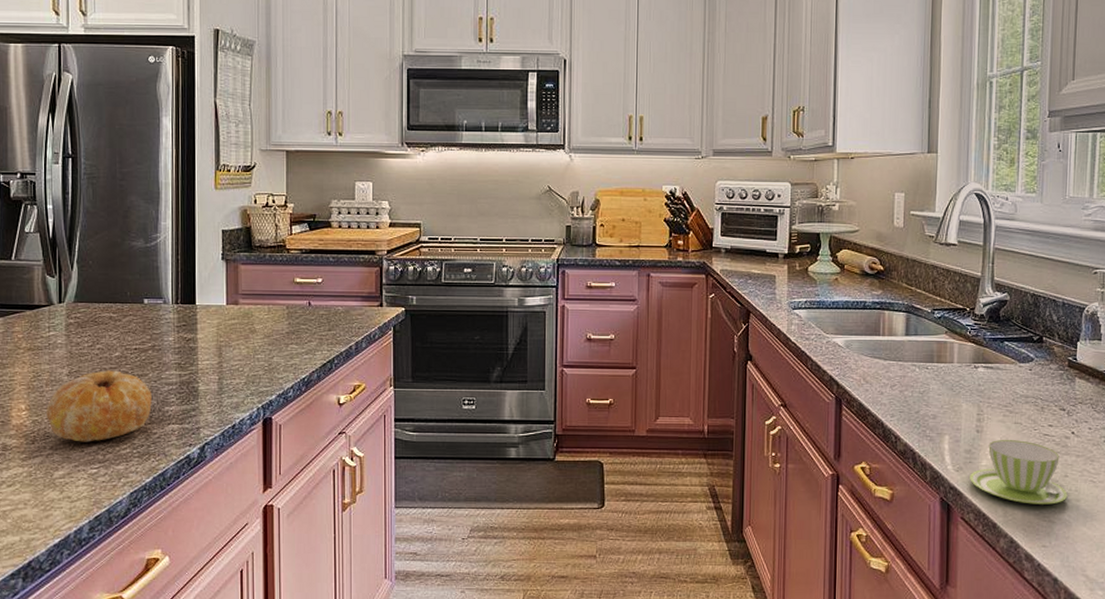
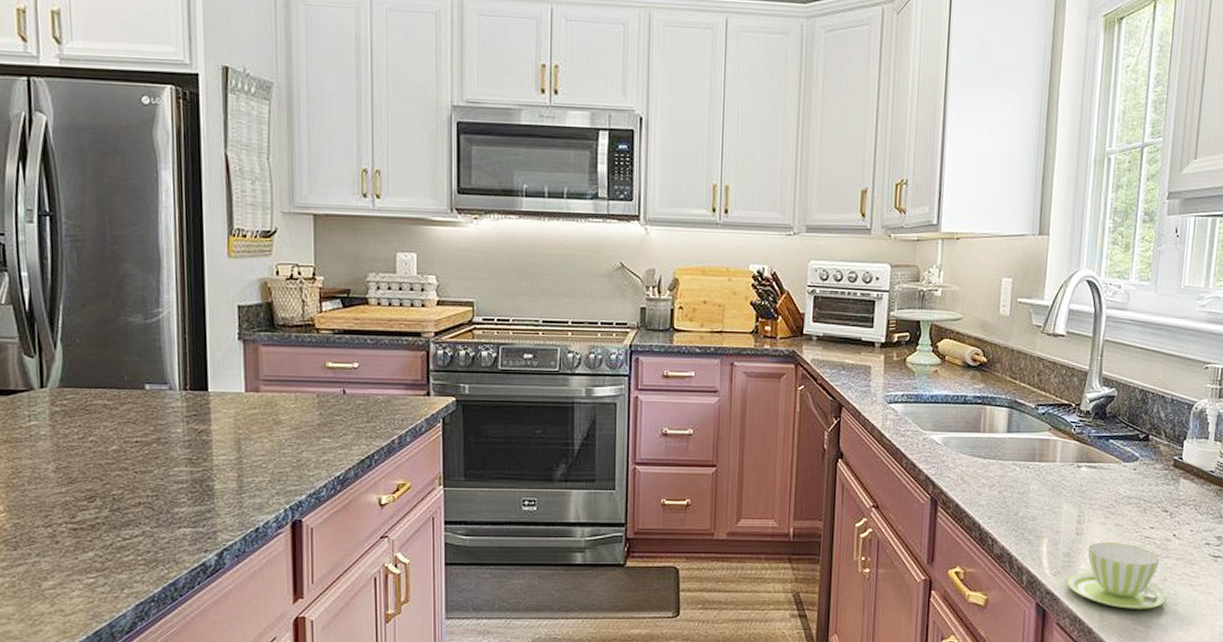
fruit: present [45,370,152,442] -> none [29,466,158,548]

